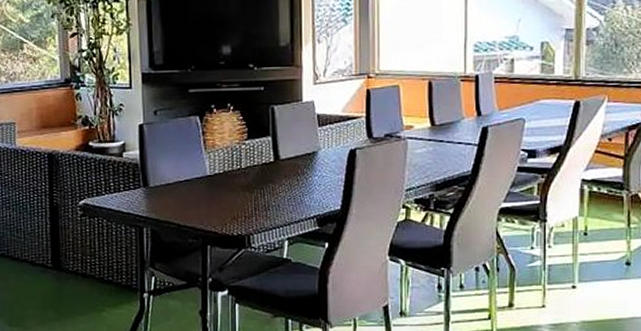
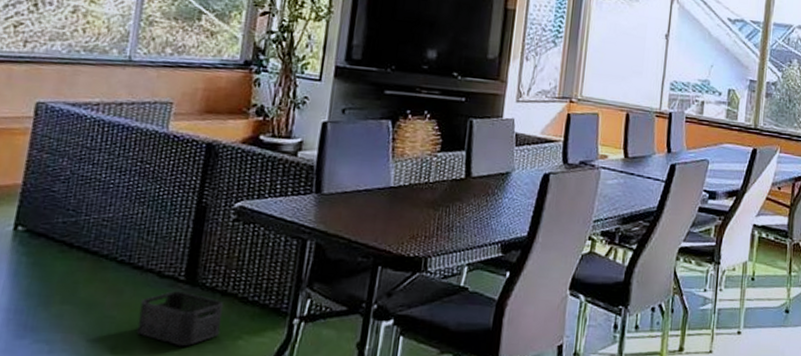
storage bin: none [23,276,87,318] -> present [136,291,224,346]

